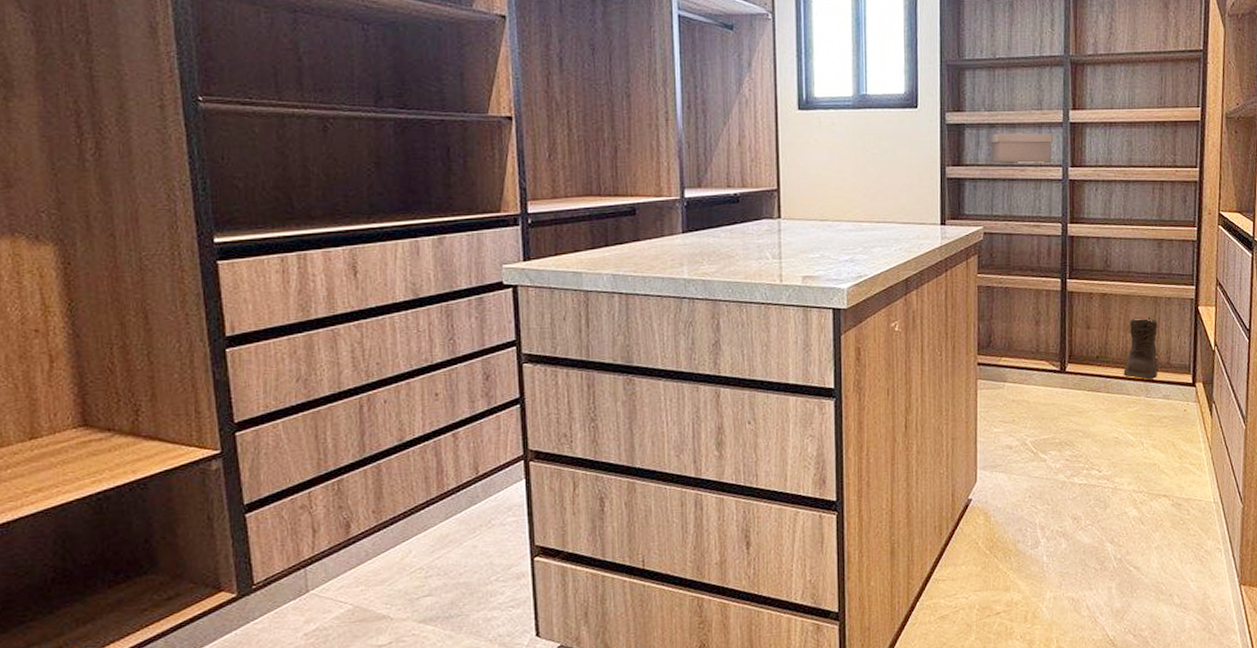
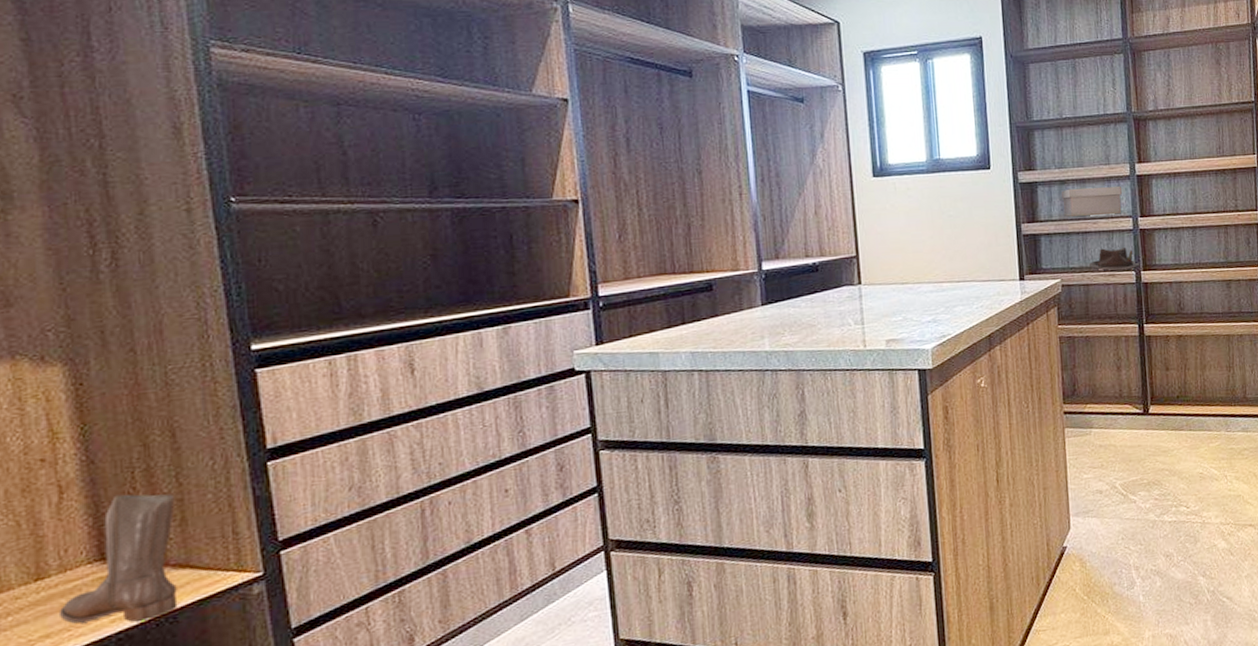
boot: none [50,368,148,485] -> present [60,493,178,624]
hat: none [1013,197,1067,222] -> present [1088,248,1140,272]
boot: present [1123,317,1158,380] -> none [1203,355,1235,415]

